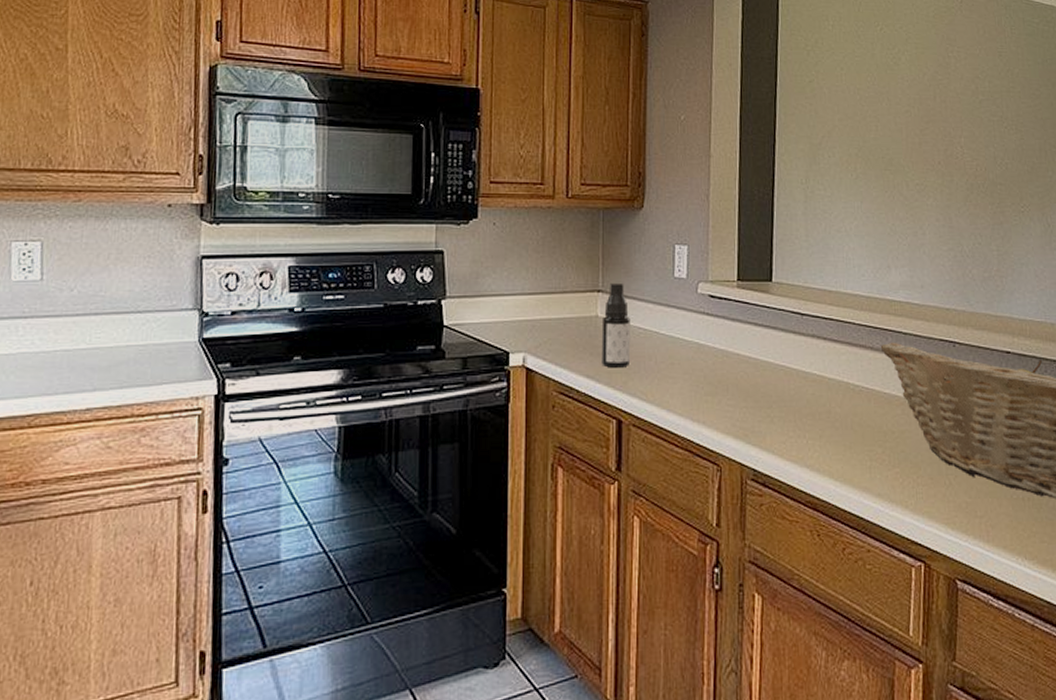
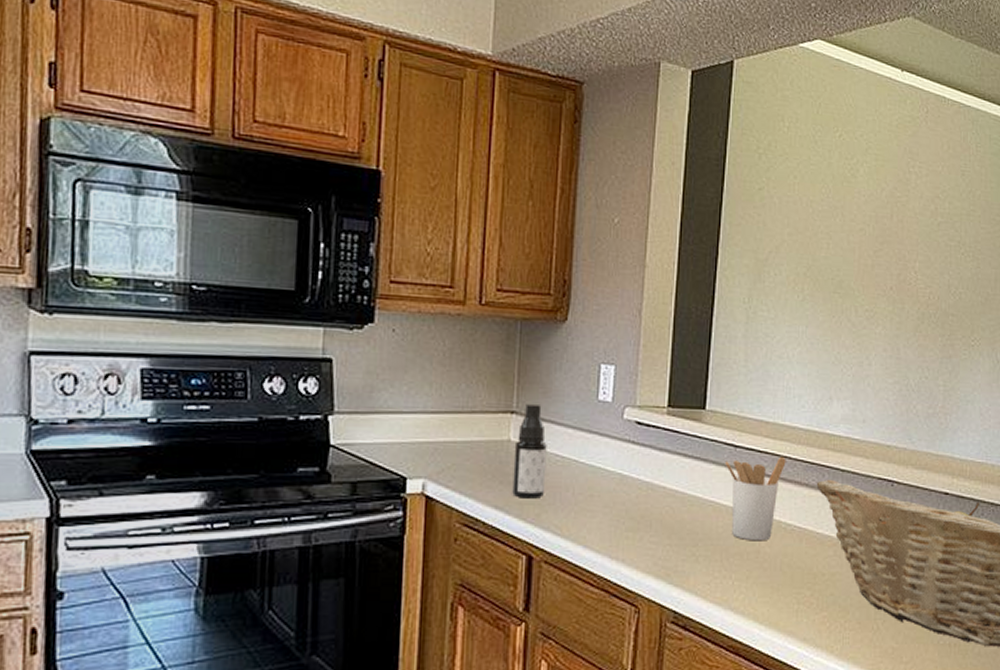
utensil holder: none [792,322,850,402] -> present [724,456,786,541]

